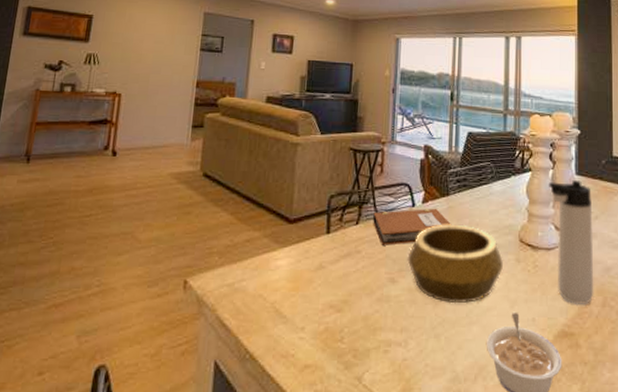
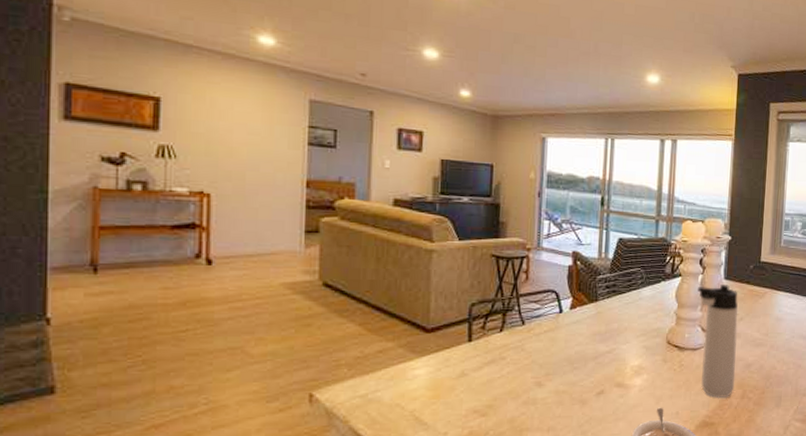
notebook: present [373,208,452,245] -> none [518,313,600,351]
decorative bowl: present [407,224,503,304] -> none [554,329,650,403]

